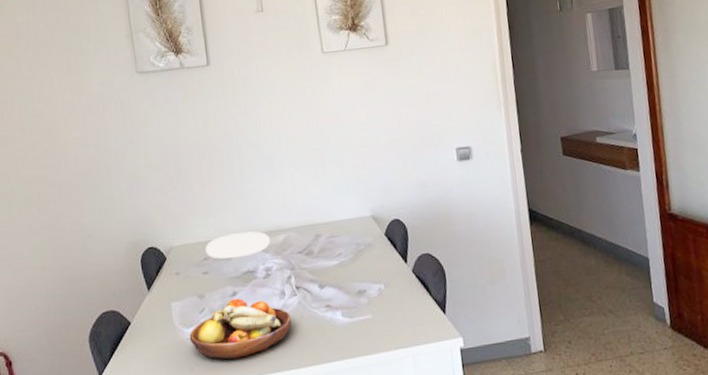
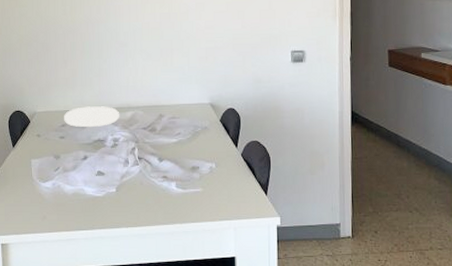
fruit bowl: present [189,298,291,360] -> none [44,162,132,212]

